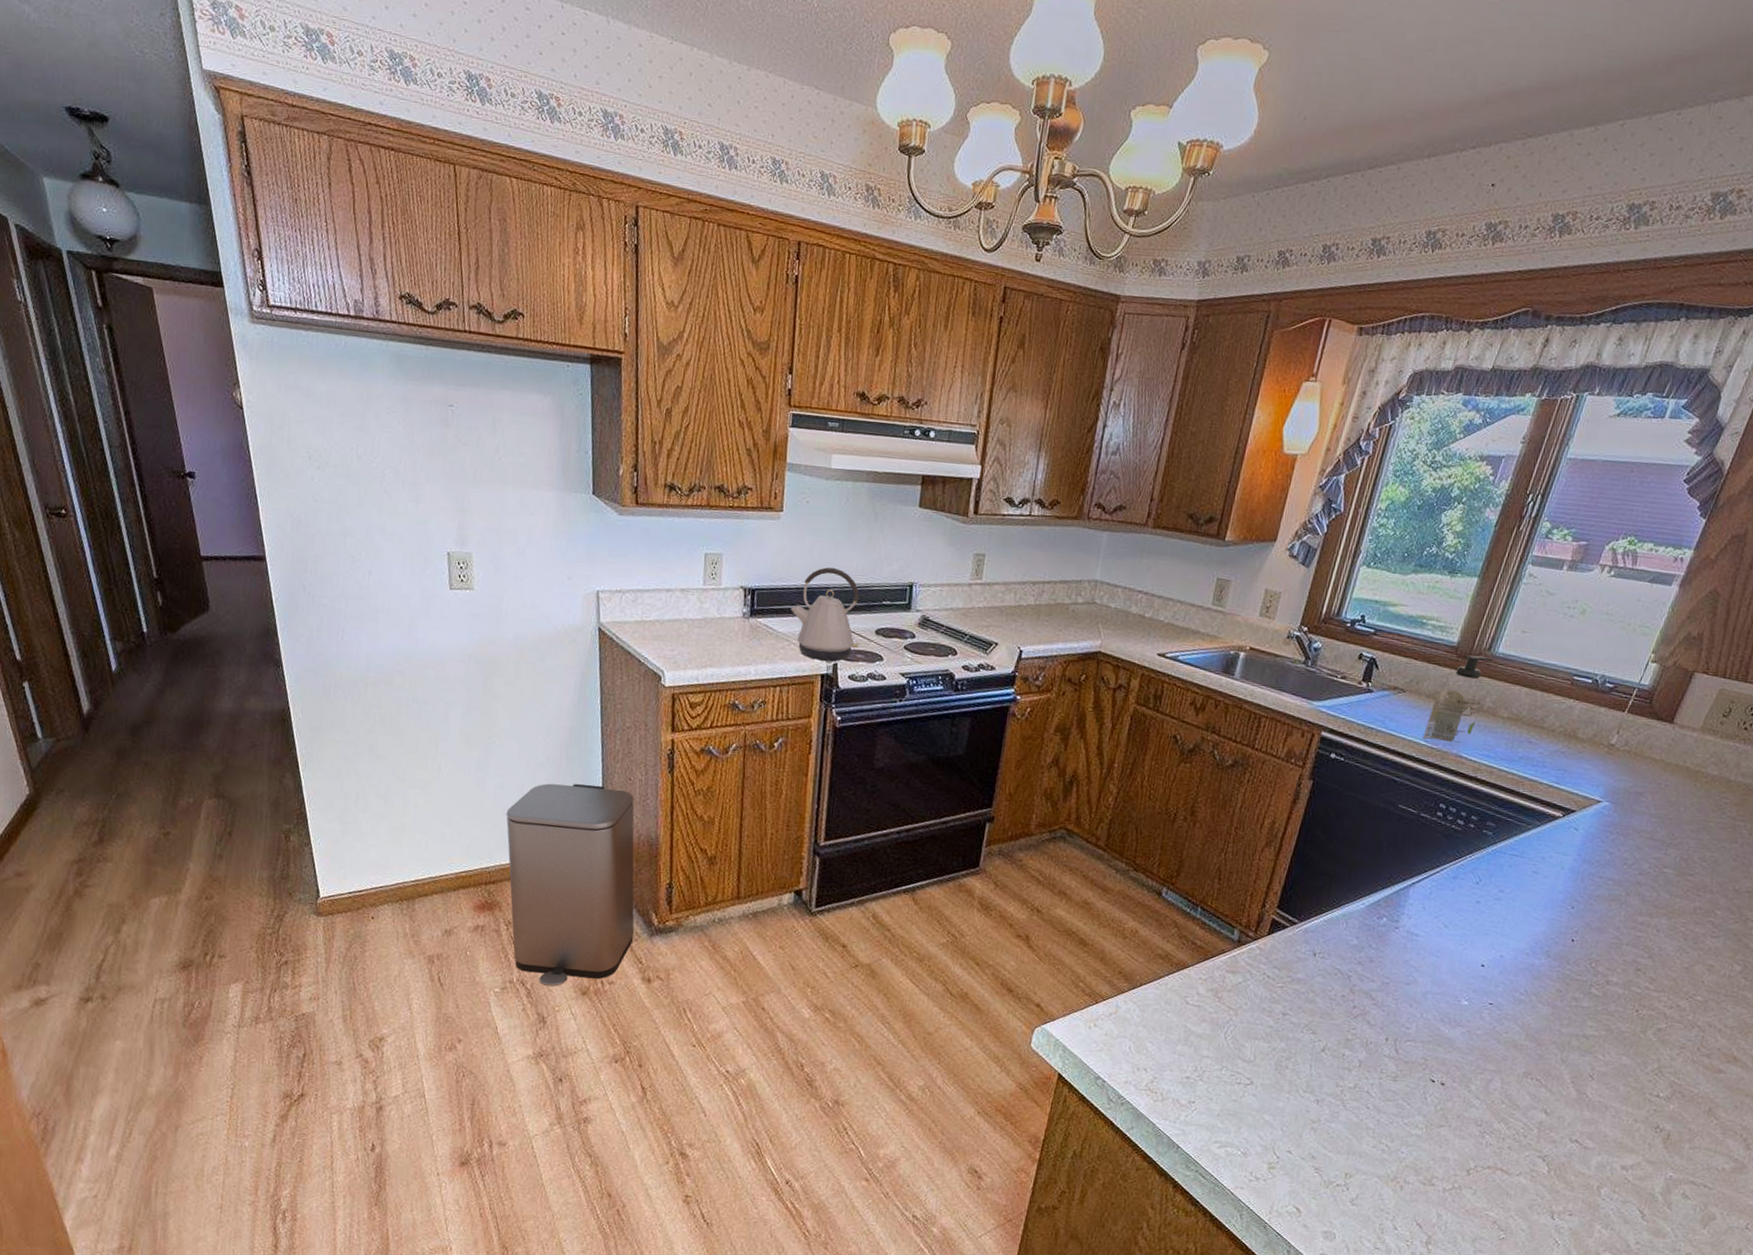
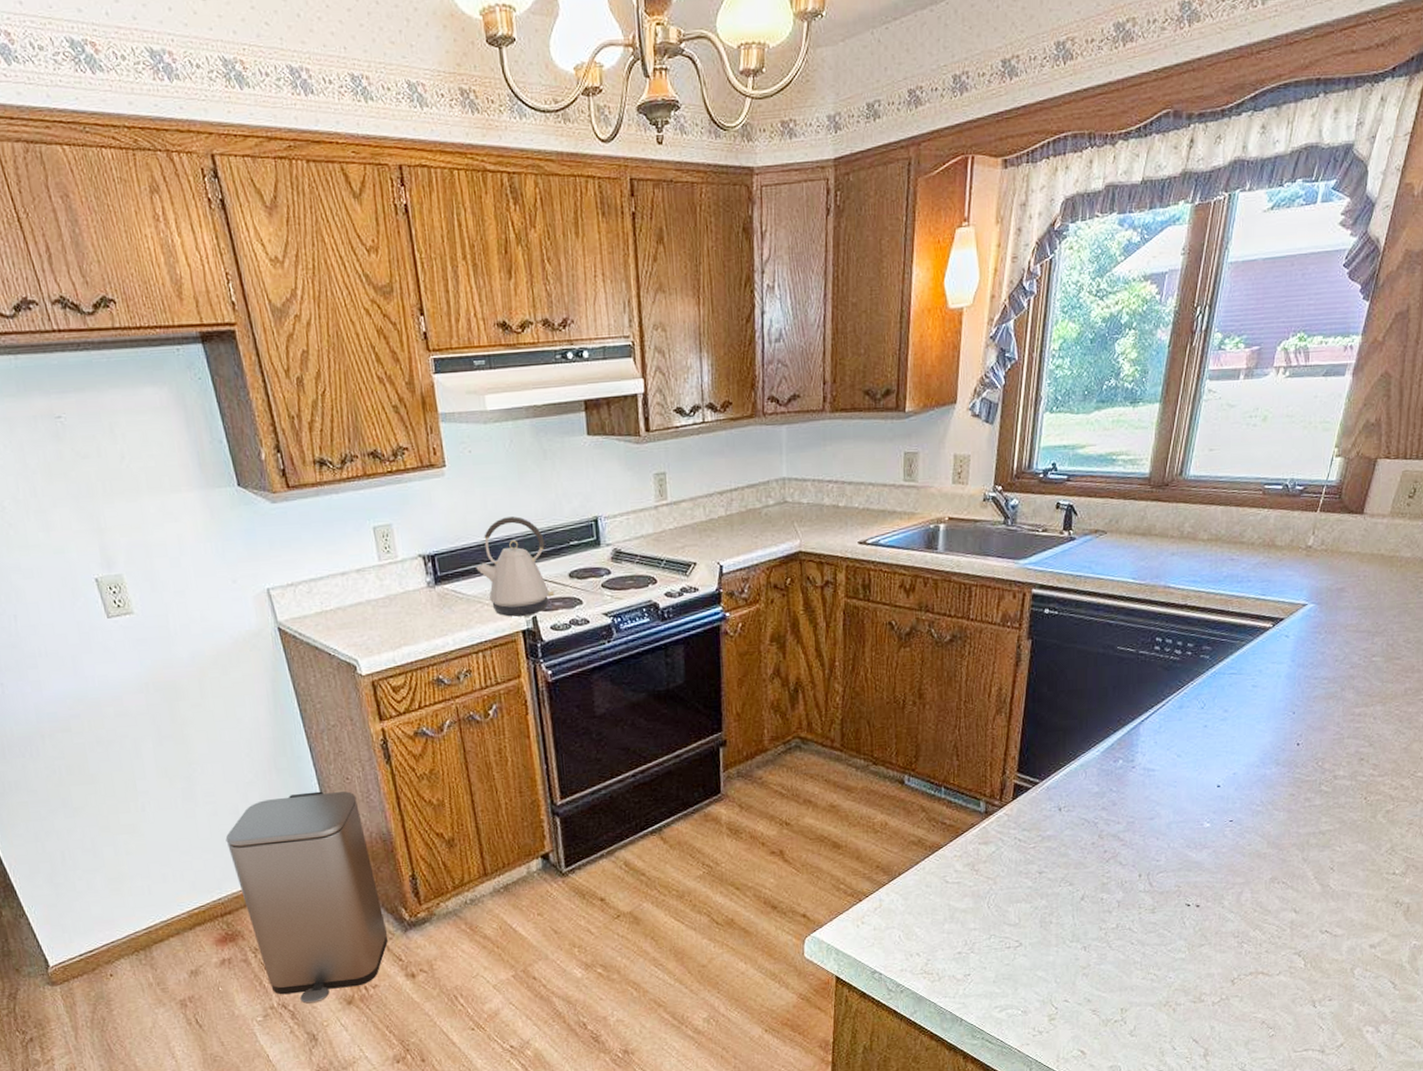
soap dispenser: present [1422,655,1493,743] -> none [1130,482,1185,578]

